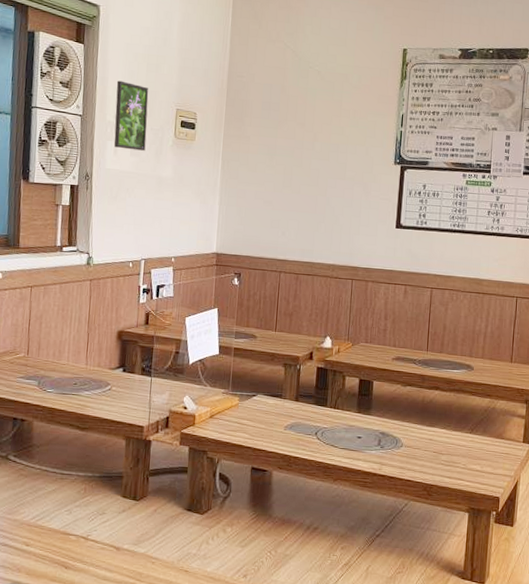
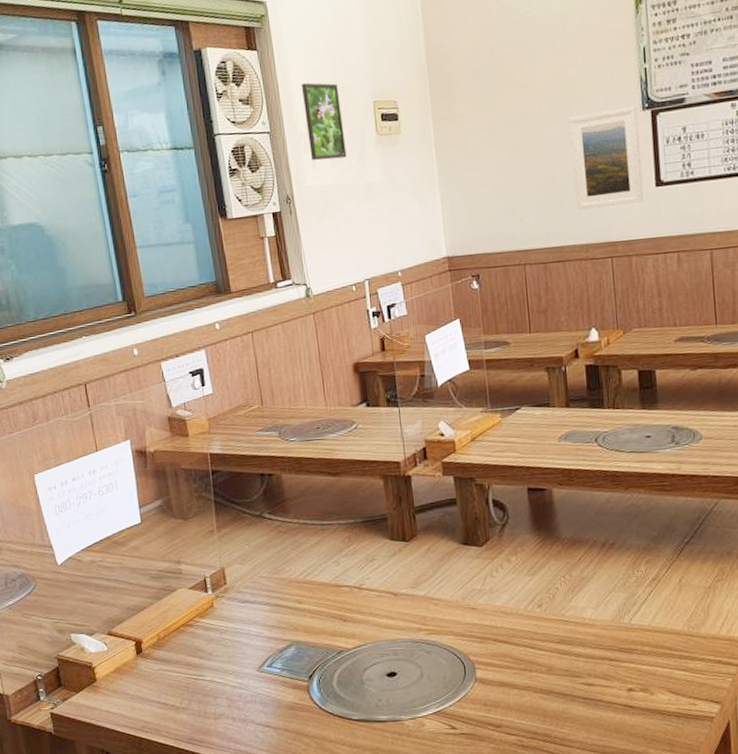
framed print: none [331,157,390,239] -> present [569,106,644,209]

